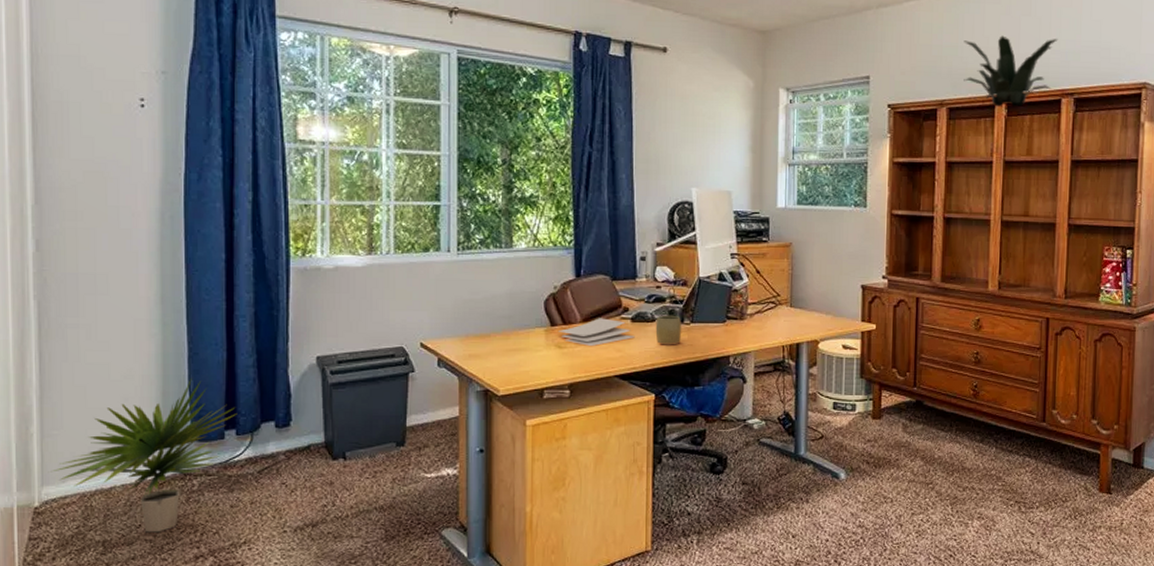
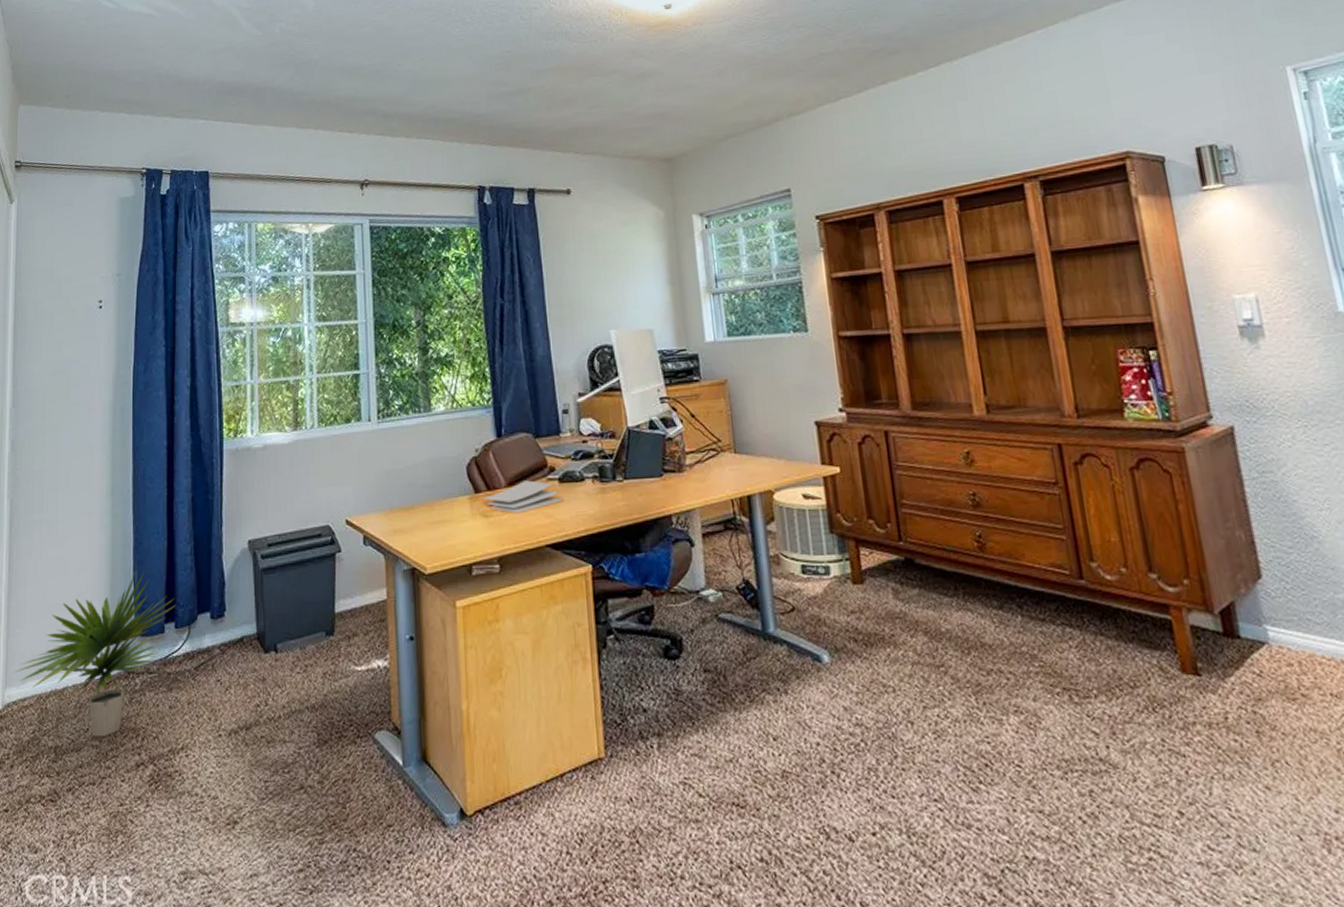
mug: present [655,315,682,345] -> none [585,472,615,507]
plant: present [963,35,1058,108] -> none [892,119,1009,203]

